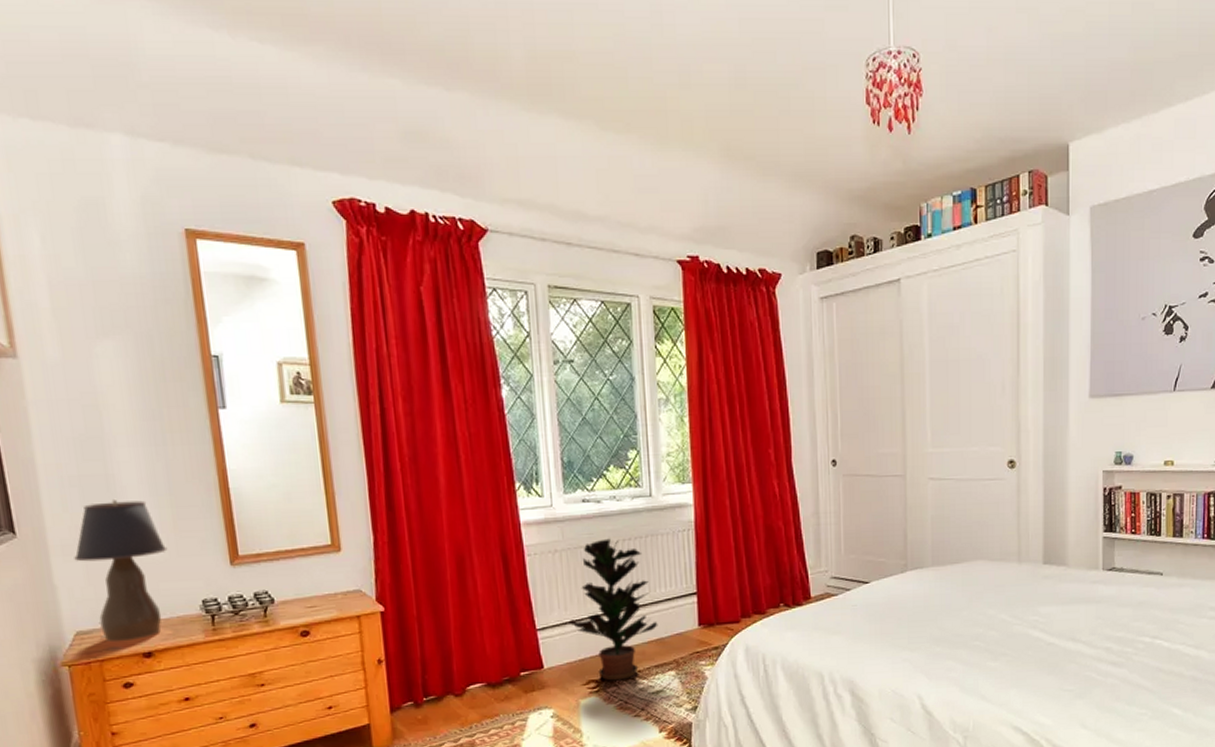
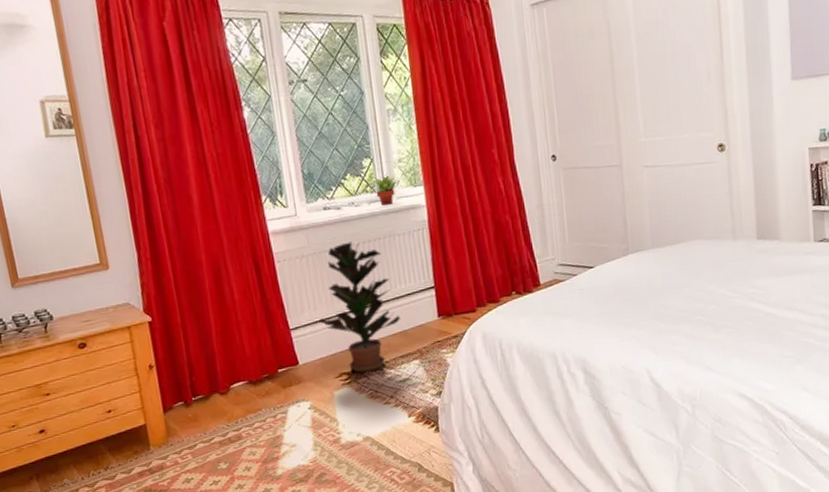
succulent plant: none [634,467,667,503] -> present [370,173,400,207]

